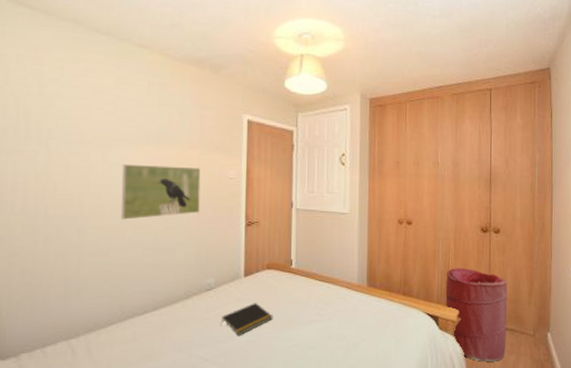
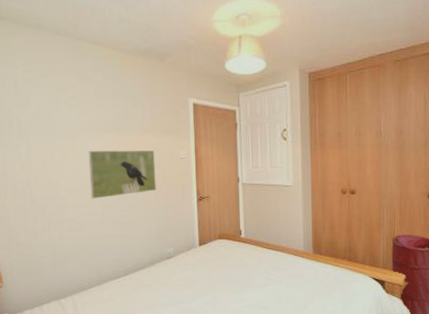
notepad: present [221,303,273,335] -> none [182,269,227,297]

